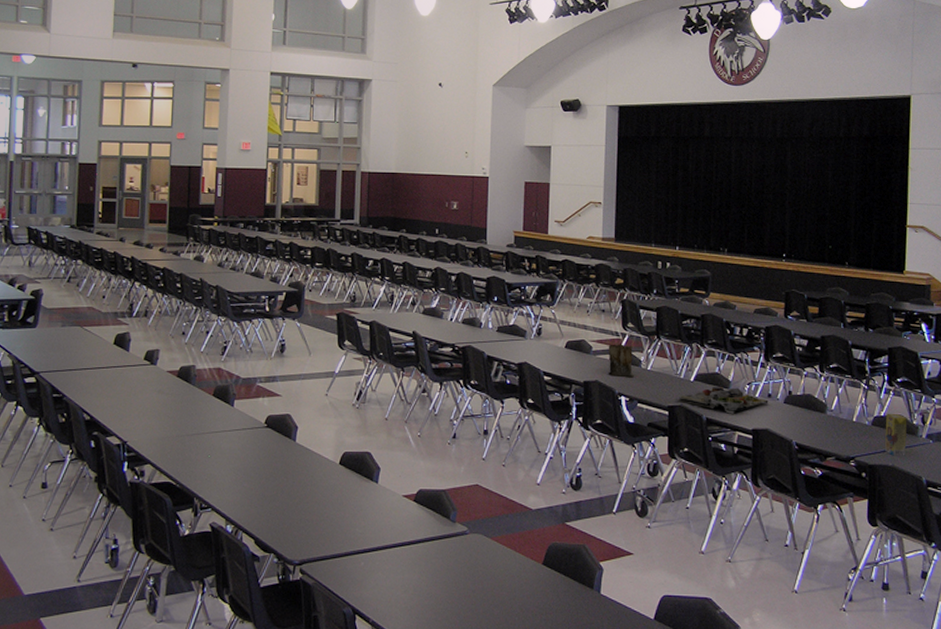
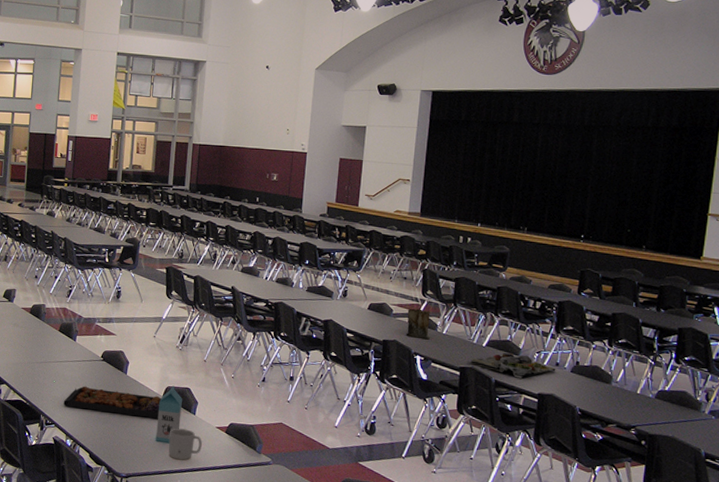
food tray: none [222,459,338,492] -> present [64,386,162,420]
milk carton: none [333,450,362,520] -> present [155,385,182,444]
mug: none [349,500,387,538] -> present [168,428,202,461]
juice box: present [884,413,907,456] -> none [665,388,692,429]

